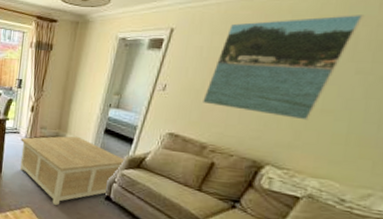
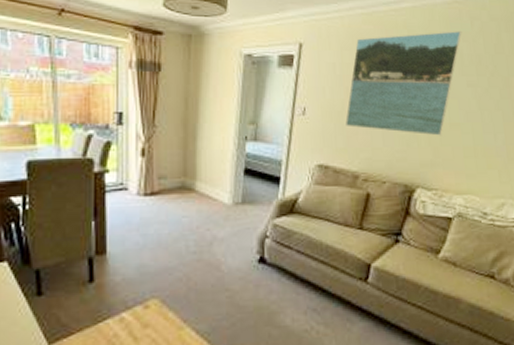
coffee table: present [19,136,126,206] -> none [130,183,276,287]

